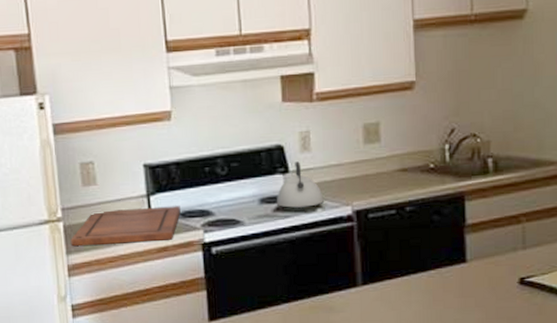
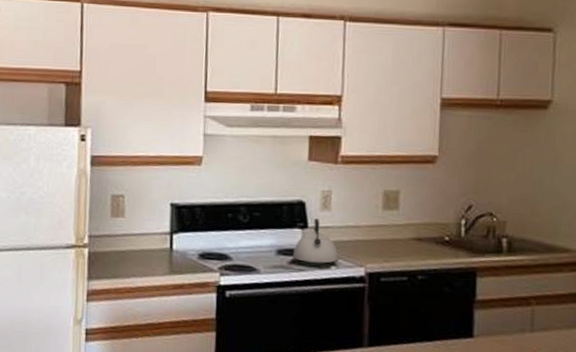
cutting board: present [71,206,181,247] -> none [93,242,201,279]

